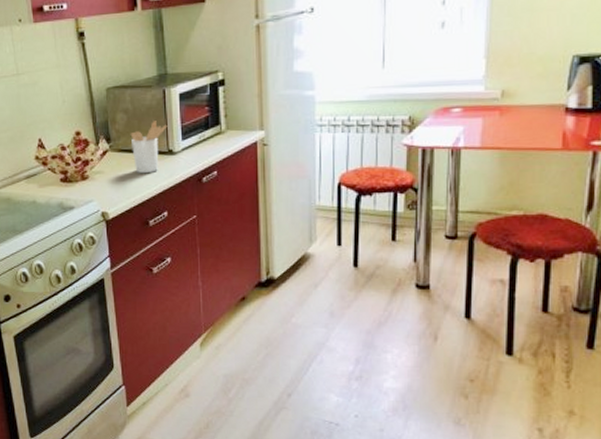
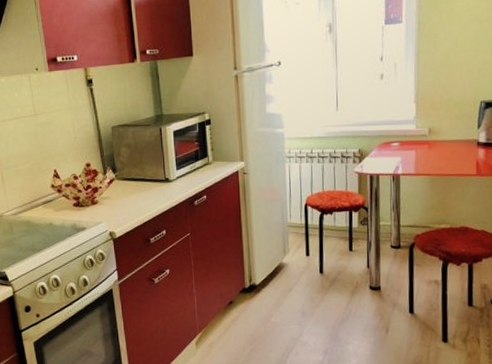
utensil holder: present [130,121,168,173] -> none [133,154,164,198]

